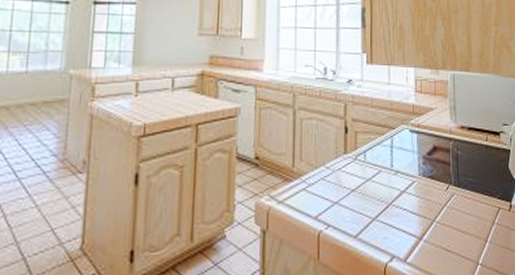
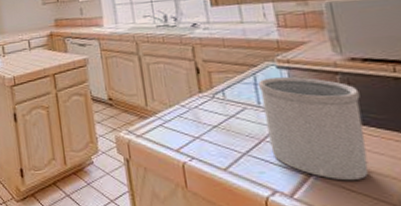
utensil holder: none [394,141,463,242] -> present [258,77,369,181]

